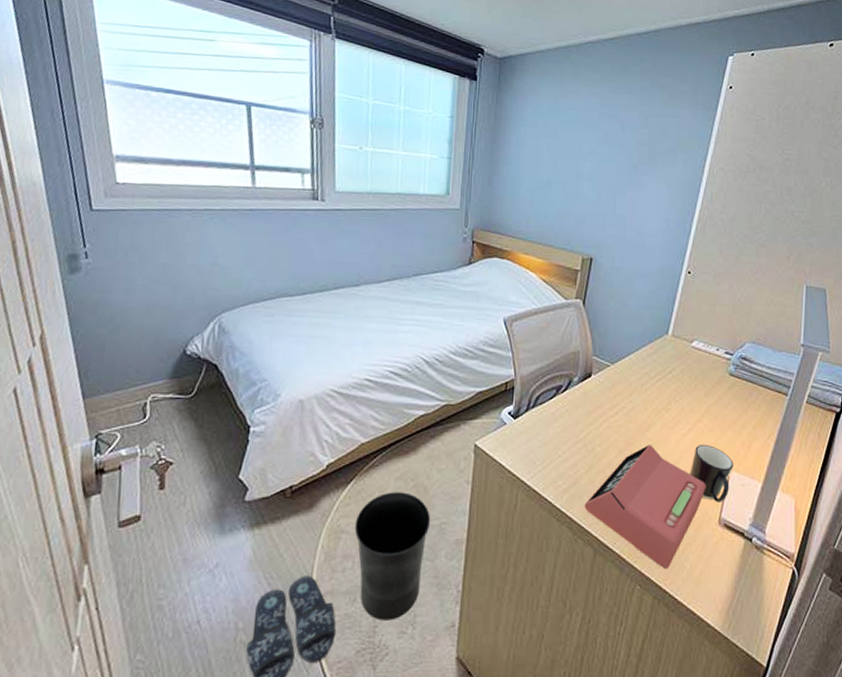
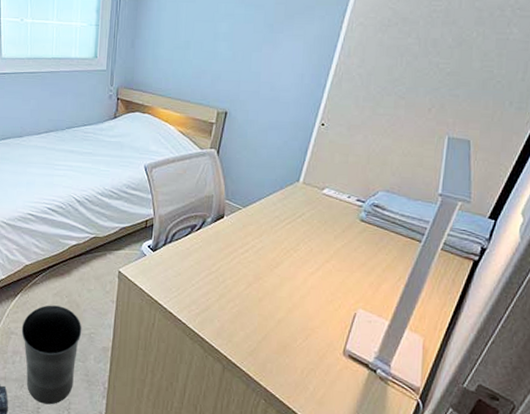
alarm clock: present [584,445,706,570] -> none [214,280,332,389]
mug: present [689,444,734,502] -> none [316,282,361,336]

